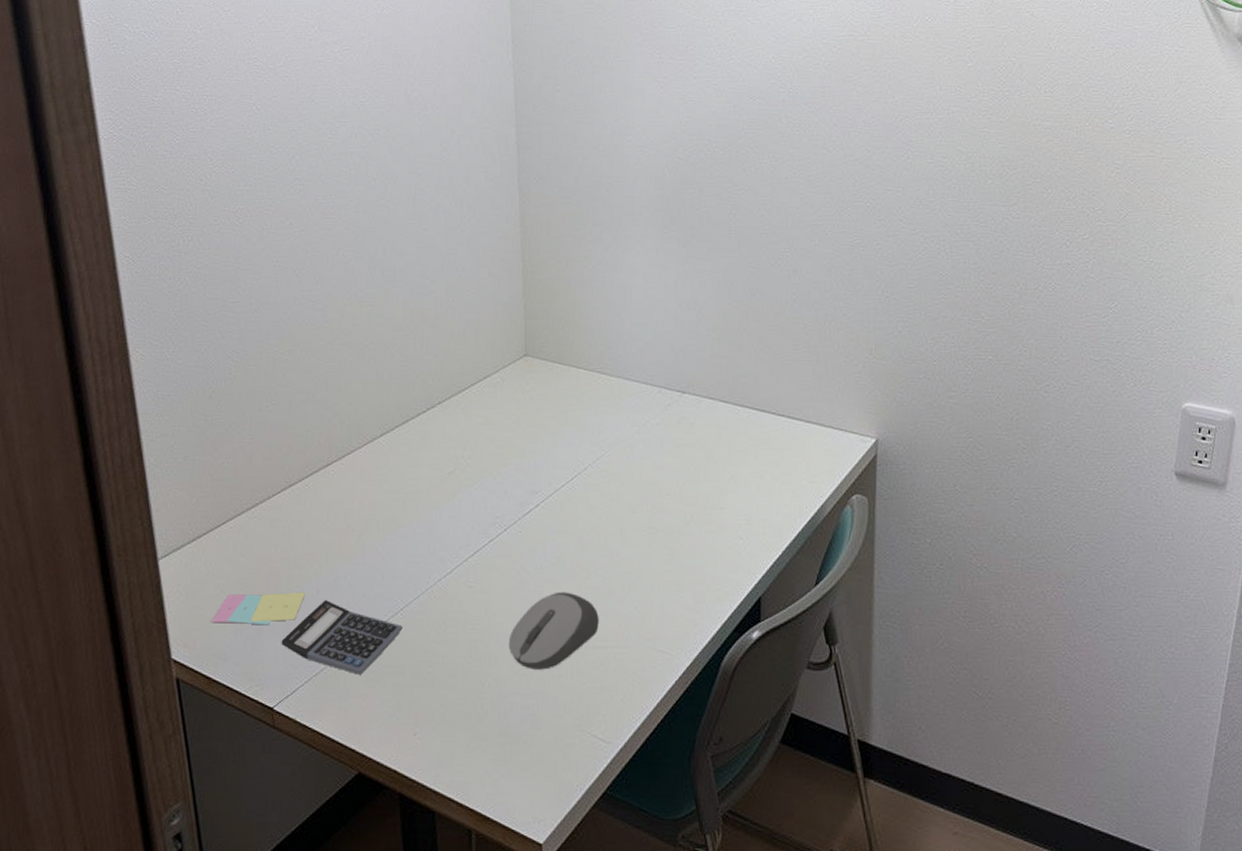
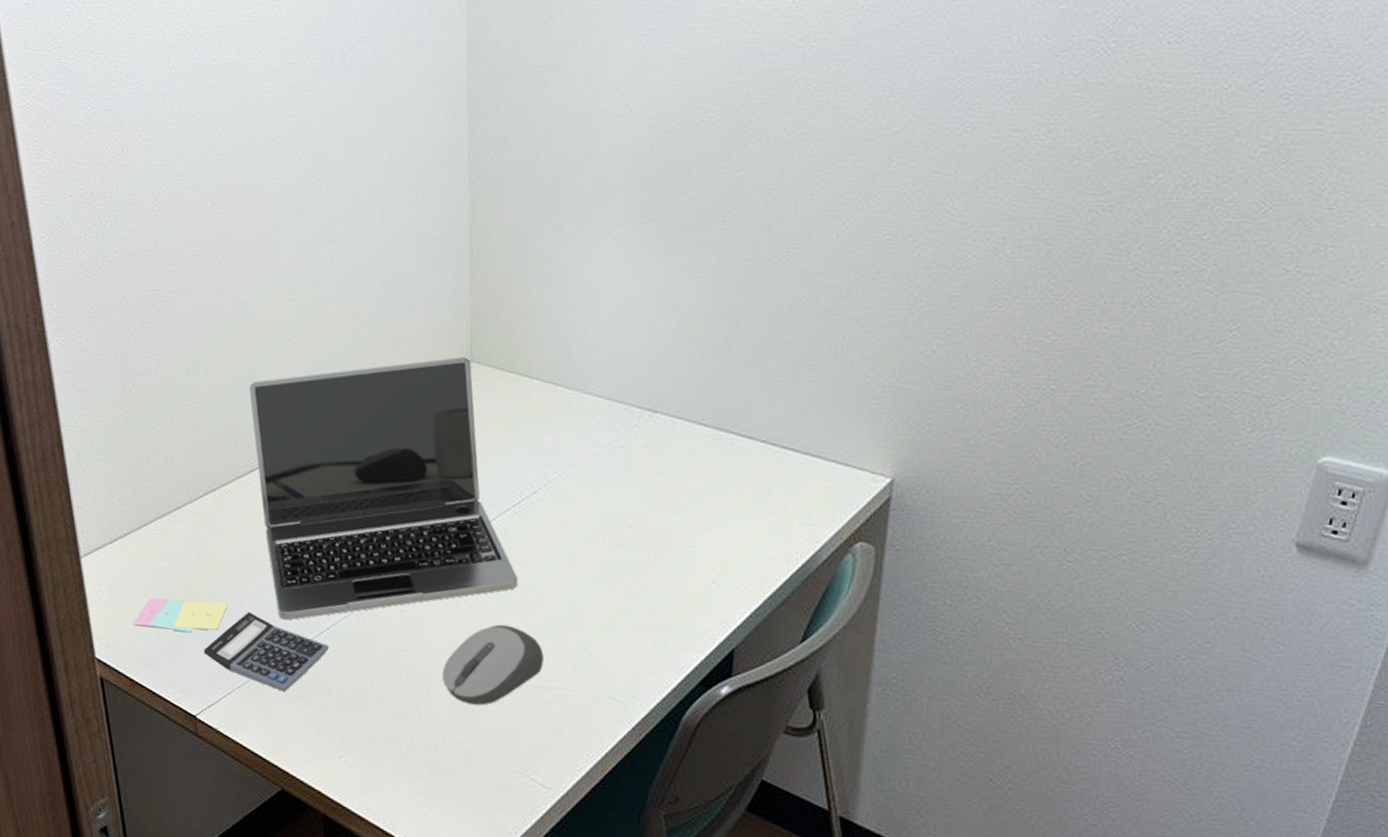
laptop: none [324,351,574,605] -> present [248,356,519,621]

